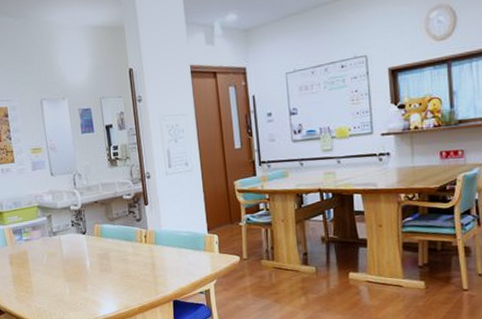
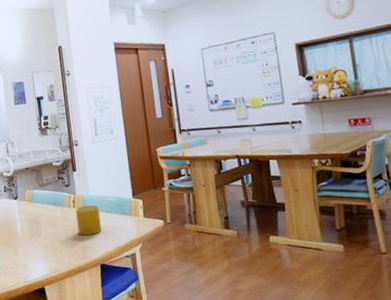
cup: none [147,240,175,271] -> present [75,205,102,236]

